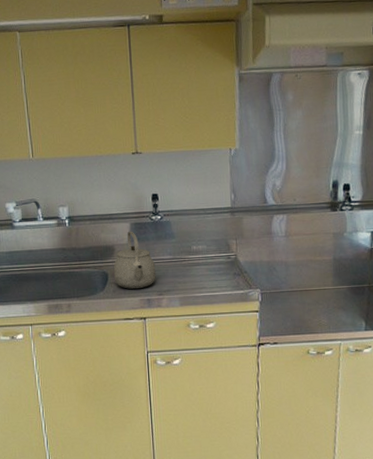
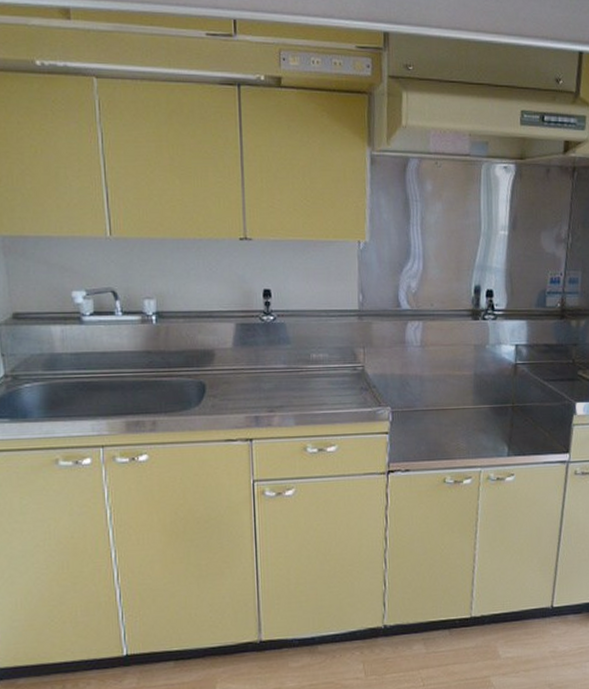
tea kettle: present [113,231,156,290] -> none [212,333,266,404]

